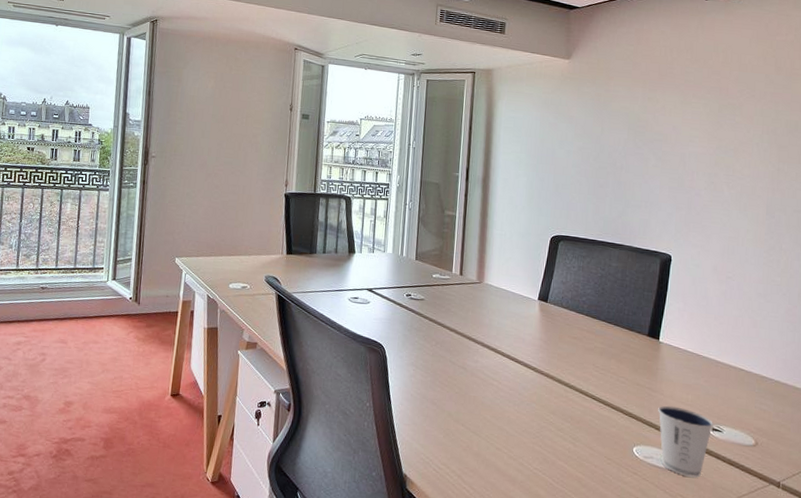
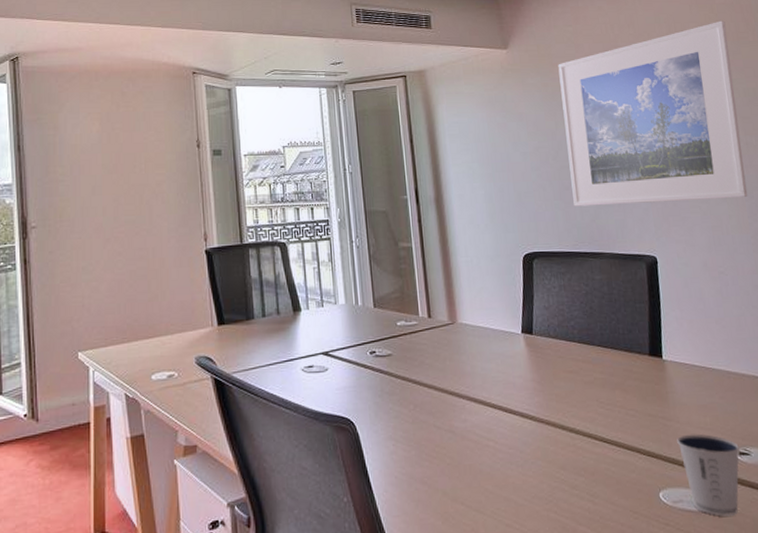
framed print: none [605,56,782,216] -> present [558,20,748,207]

